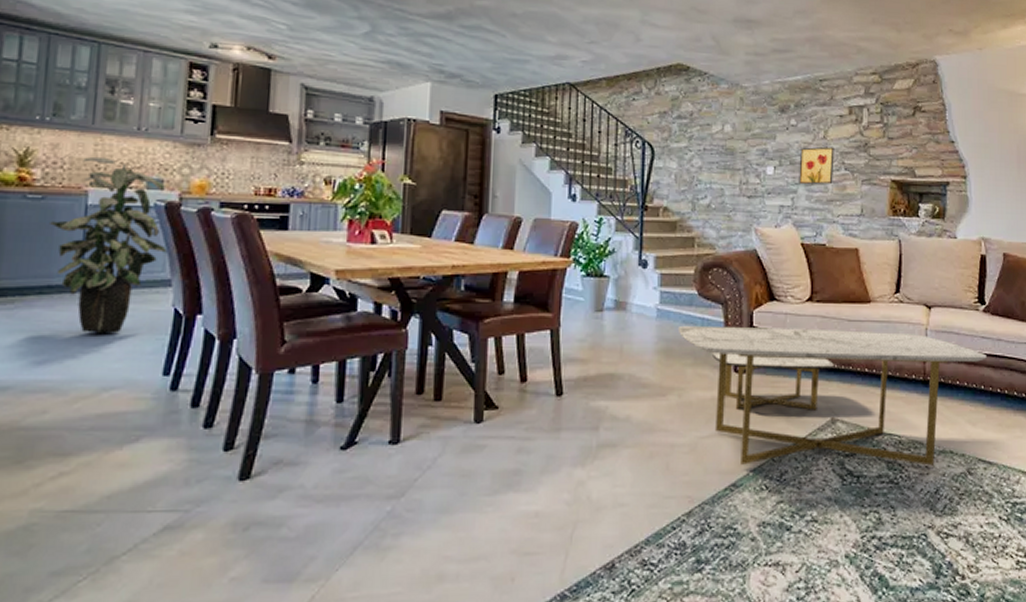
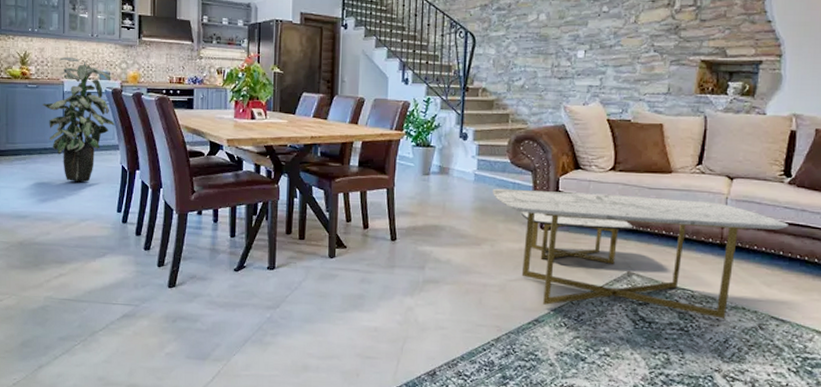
wall art: present [799,146,834,185] -> none [608,30,645,66]

